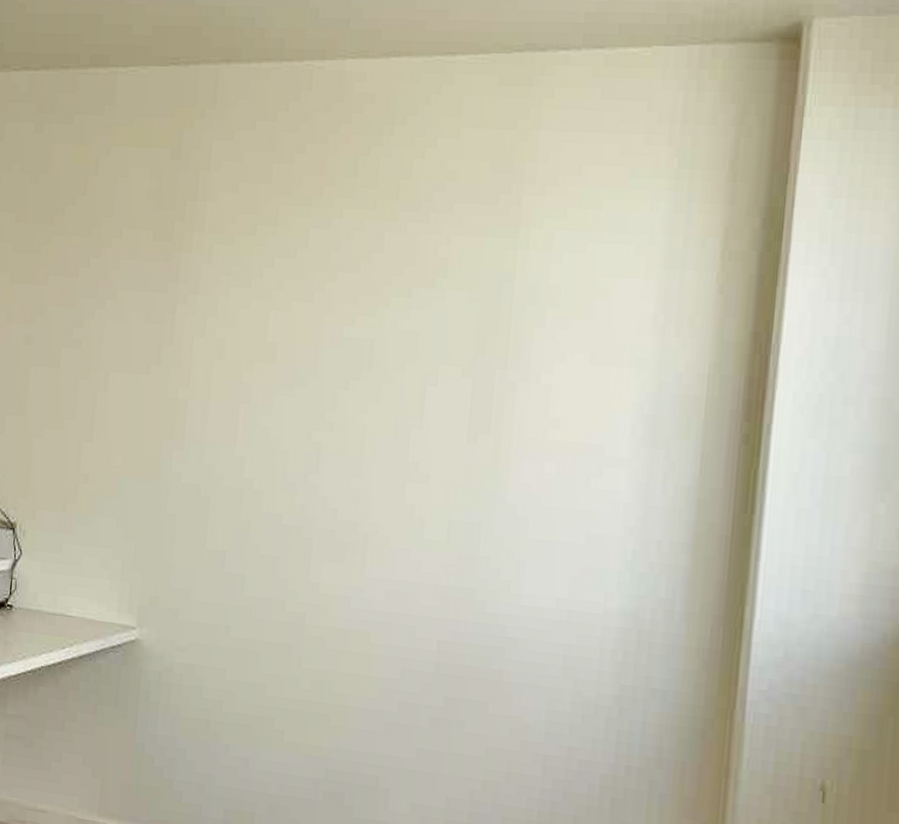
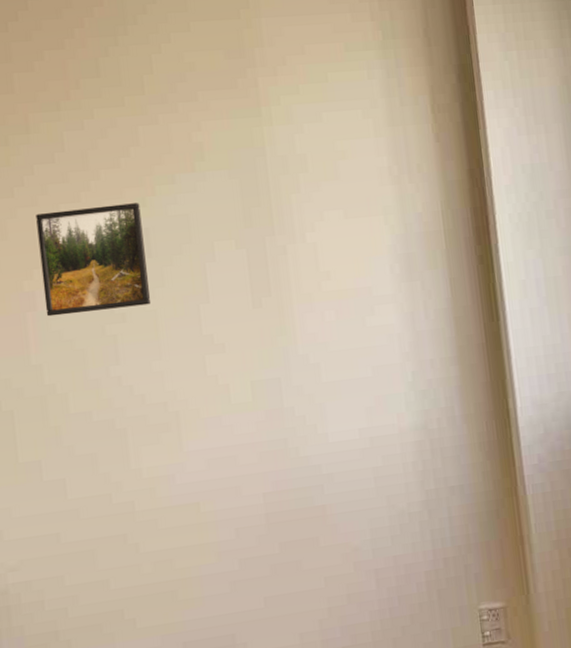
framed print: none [258,307,371,419] -> present [36,203,152,317]

